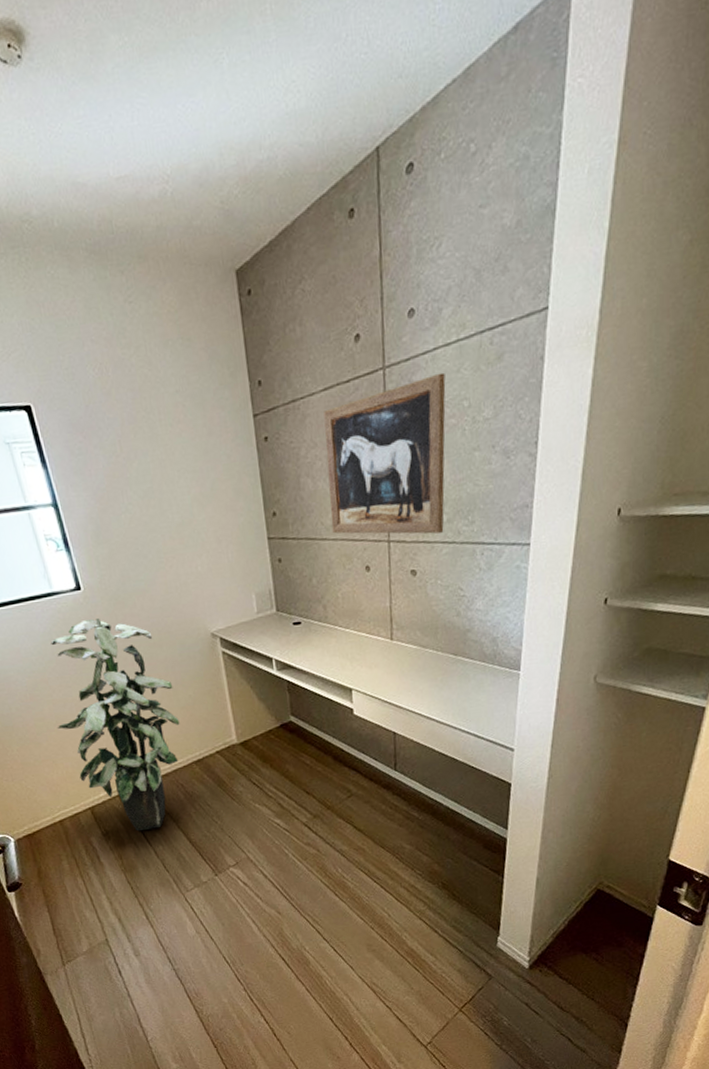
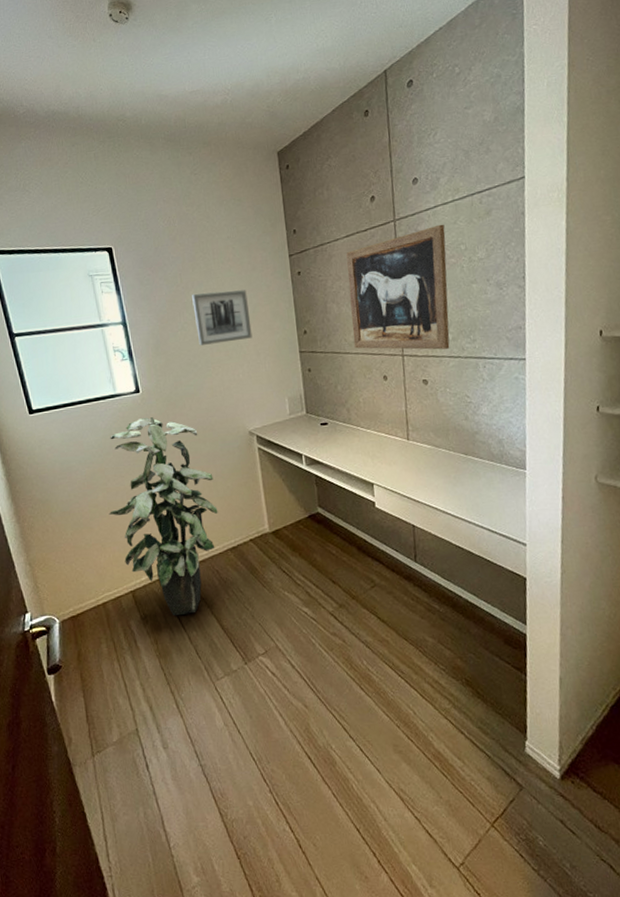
wall art: none [135,460,212,532] -> present [192,289,253,346]

